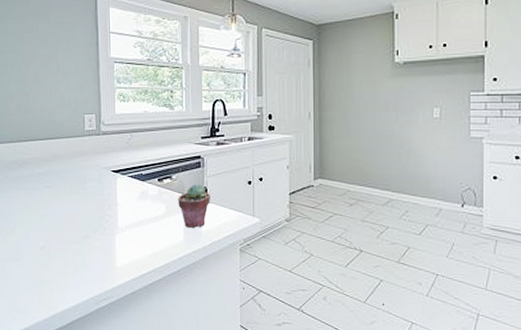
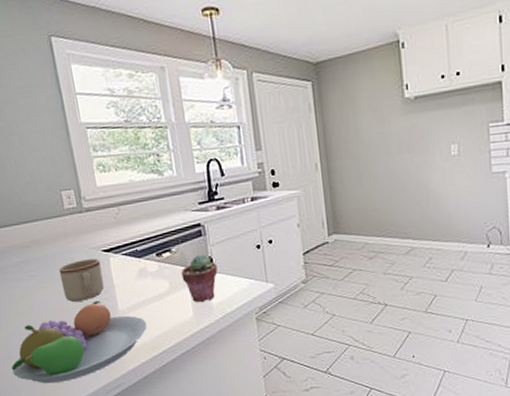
fruit bowl: none [16,216,141,289] -> present [11,301,147,384]
mug: none [71,177,109,215] -> present [59,259,105,302]

